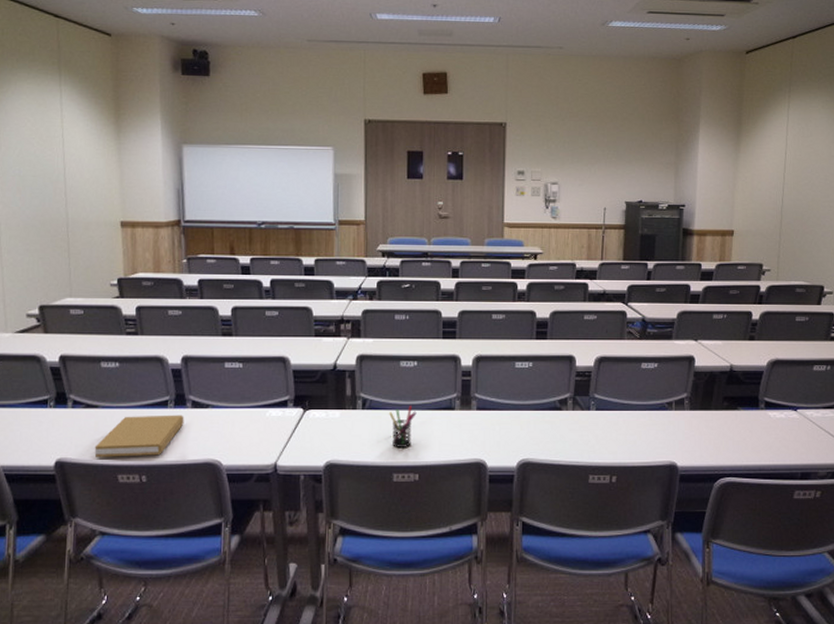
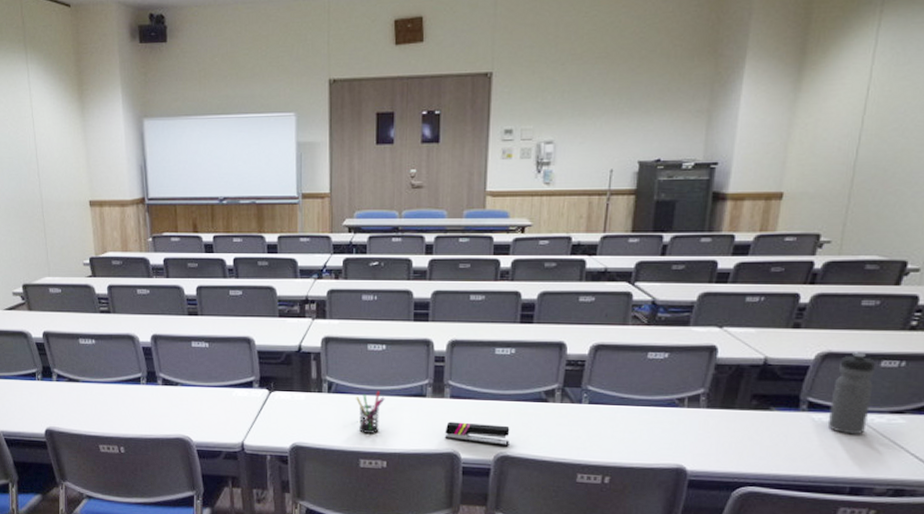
book: present [94,415,184,457] -> none [78,390,156,429]
stapler: none [472,432,530,453] -> present [444,421,510,447]
water bottle: none [780,359,810,428] -> present [827,352,875,435]

